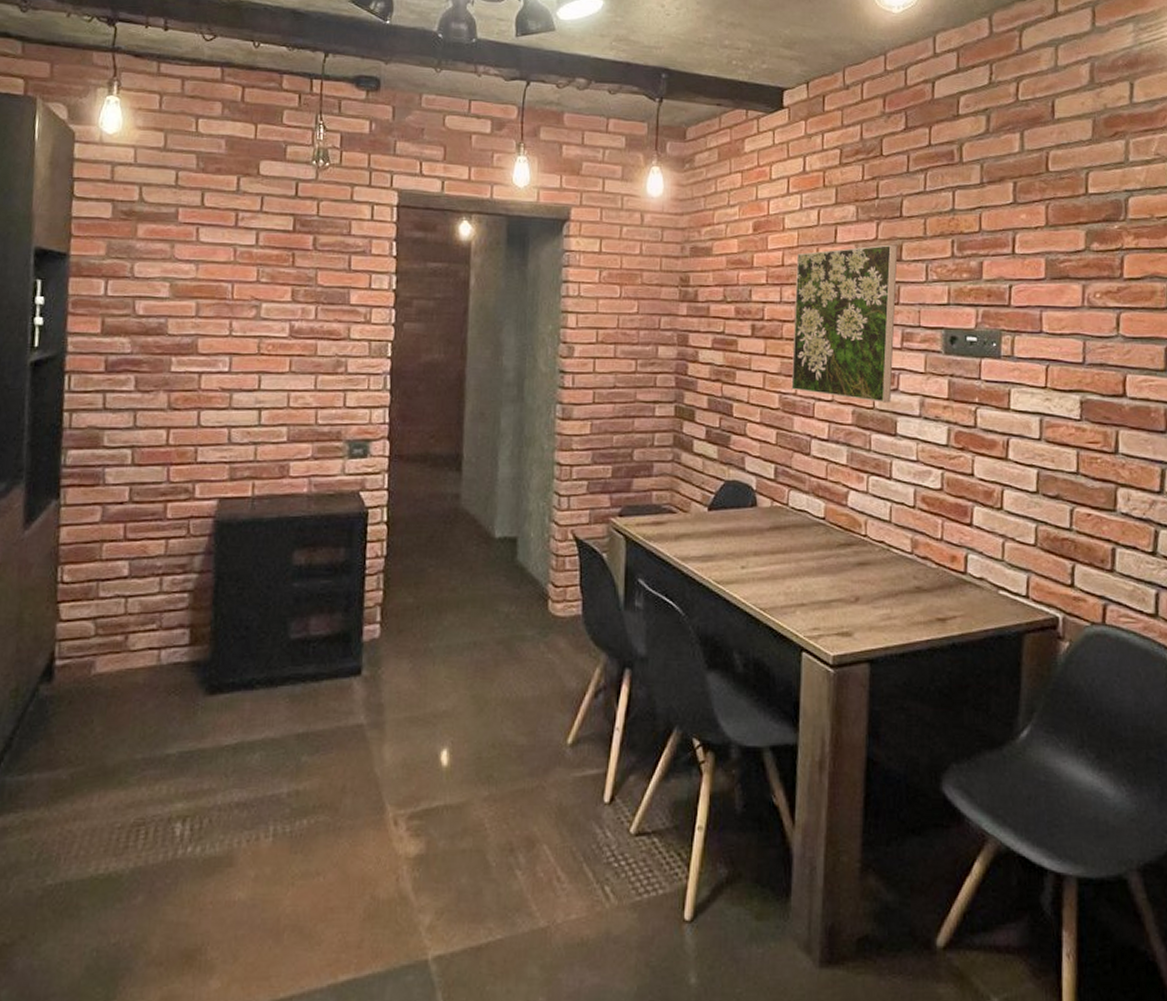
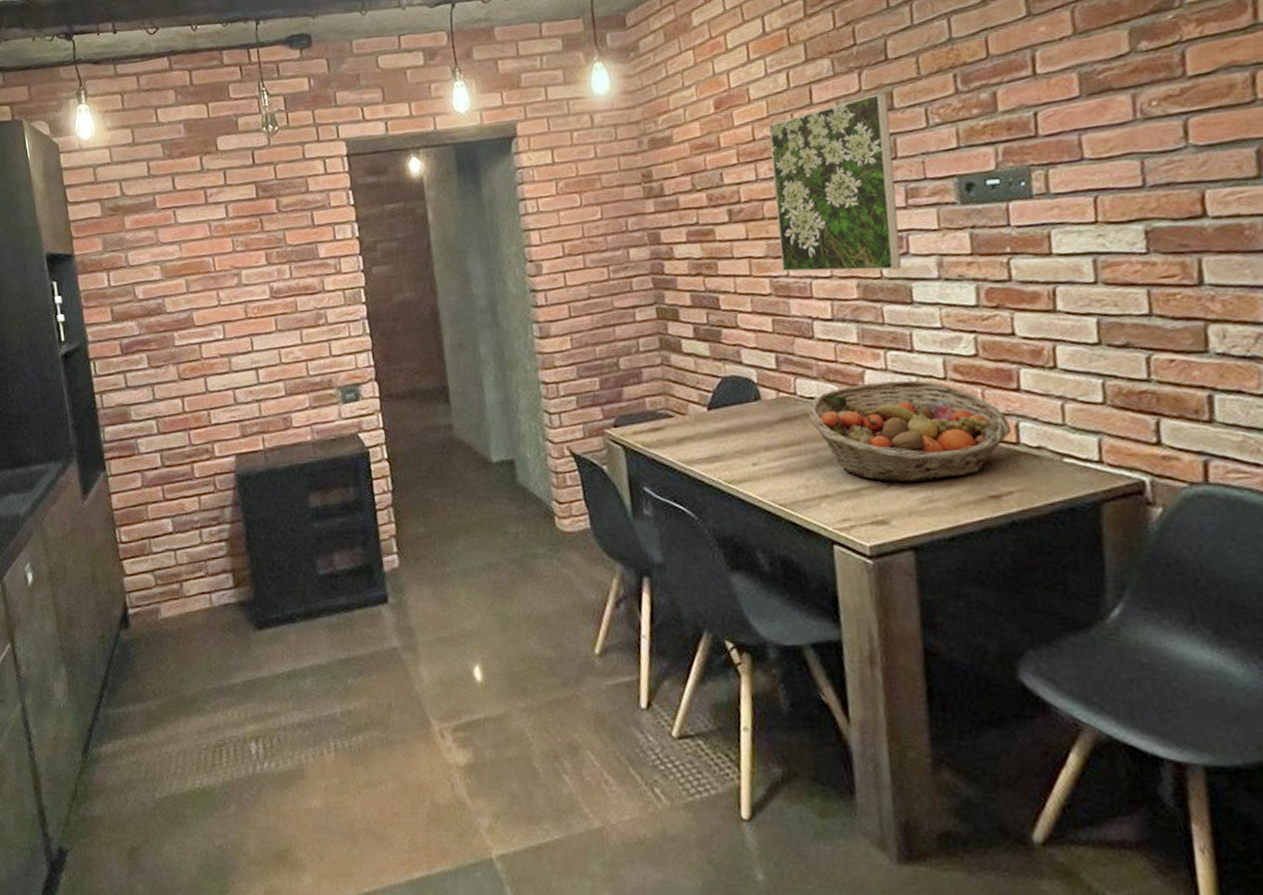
fruit basket: none [796,503,961,599] -> present [807,380,1011,483]

